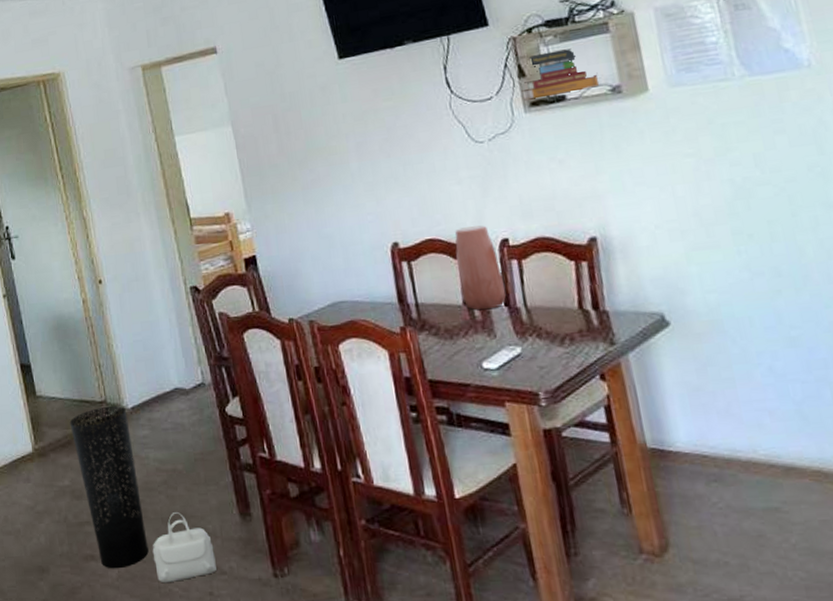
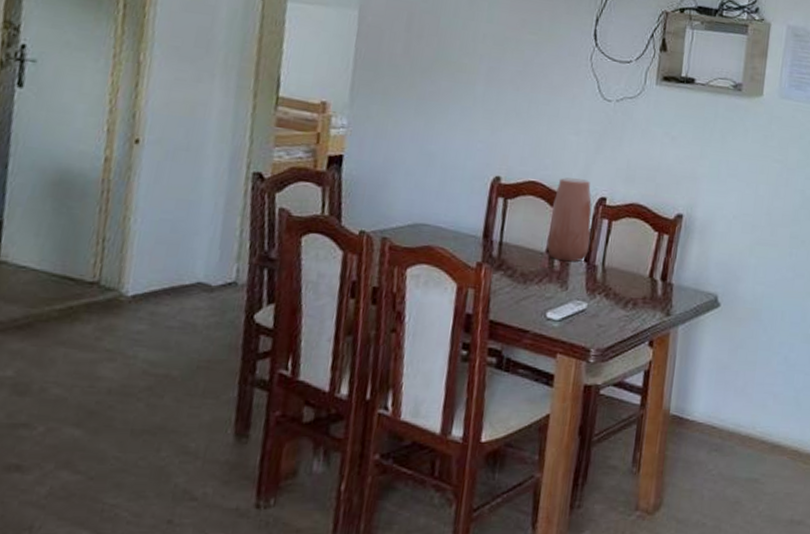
umbrella stand: present [69,405,149,568] -> none [28,289,124,484]
handbag: present [152,512,217,583] -> none [103,425,191,506]
books: present [521,48,599,101] -> none [658,34,727,80]

